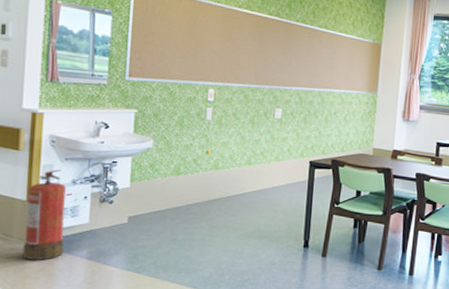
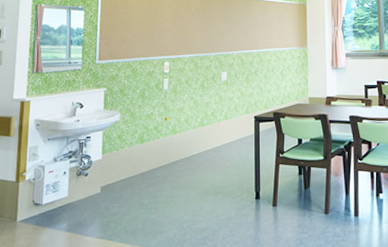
fire extinguisher: present [22,169,66,260] -> none [12,149,48,237]

